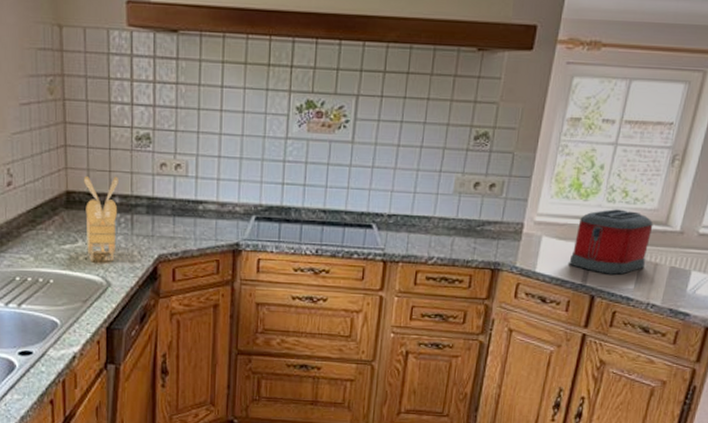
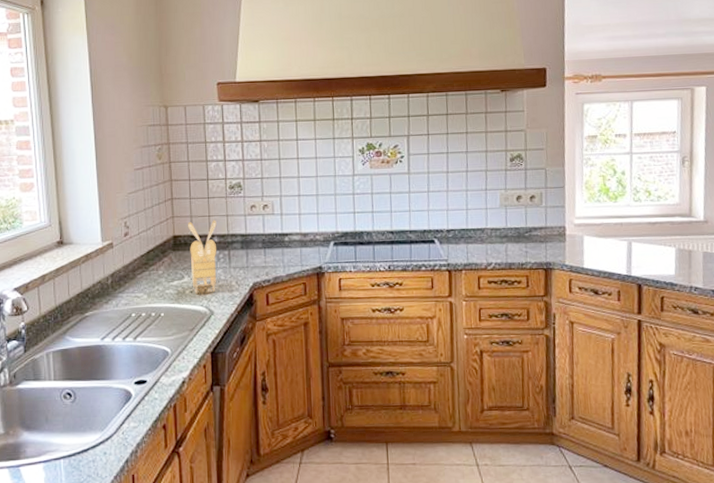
toaster: present [569,209,654,275] -> none [611,206,680,264]

